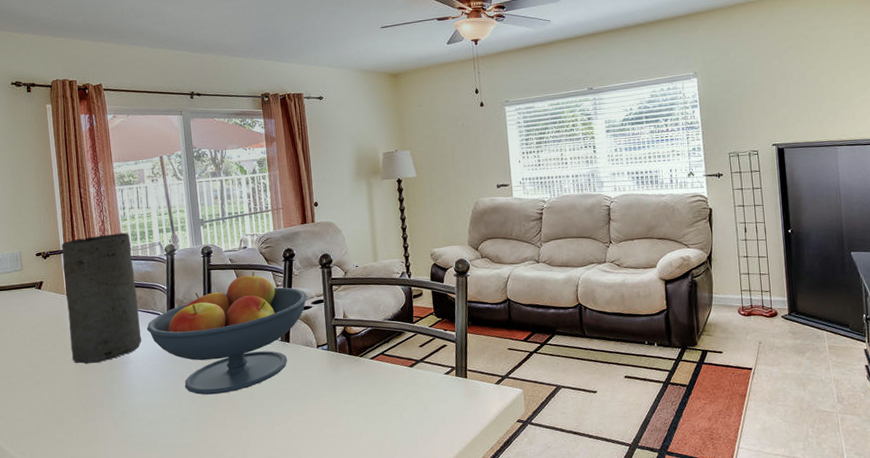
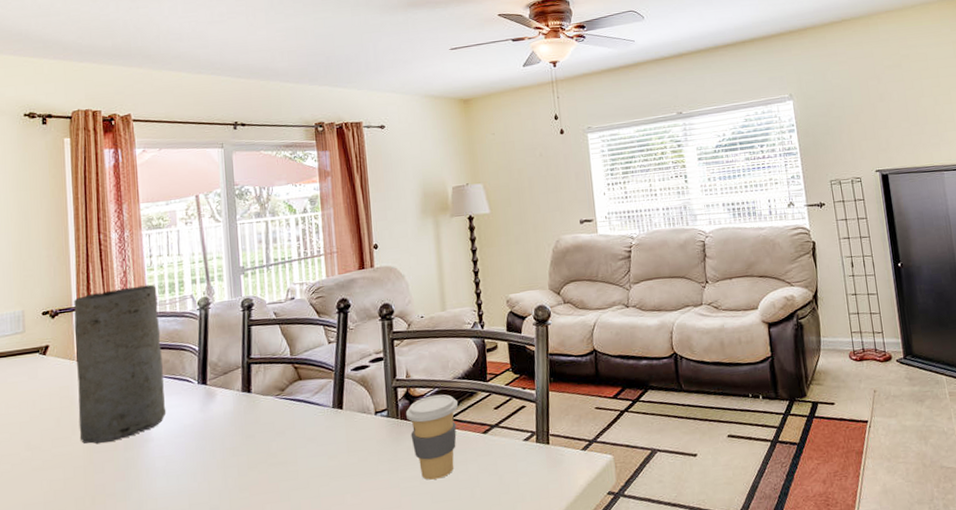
fruit bowl: present [146,272,307,395] -> none [172,327,364,477]
coffee cup: none [343,332,389,404] -> present [406,394,458,480]

